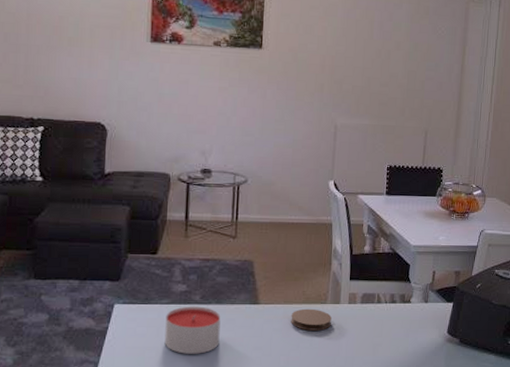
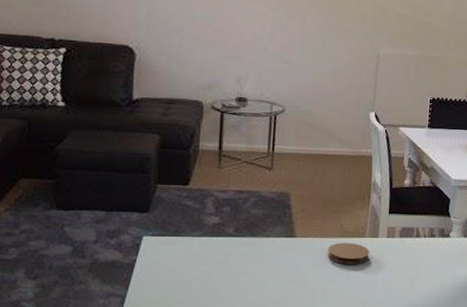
candle: present [164,306,221,354] -> none [196,239,255,288]

